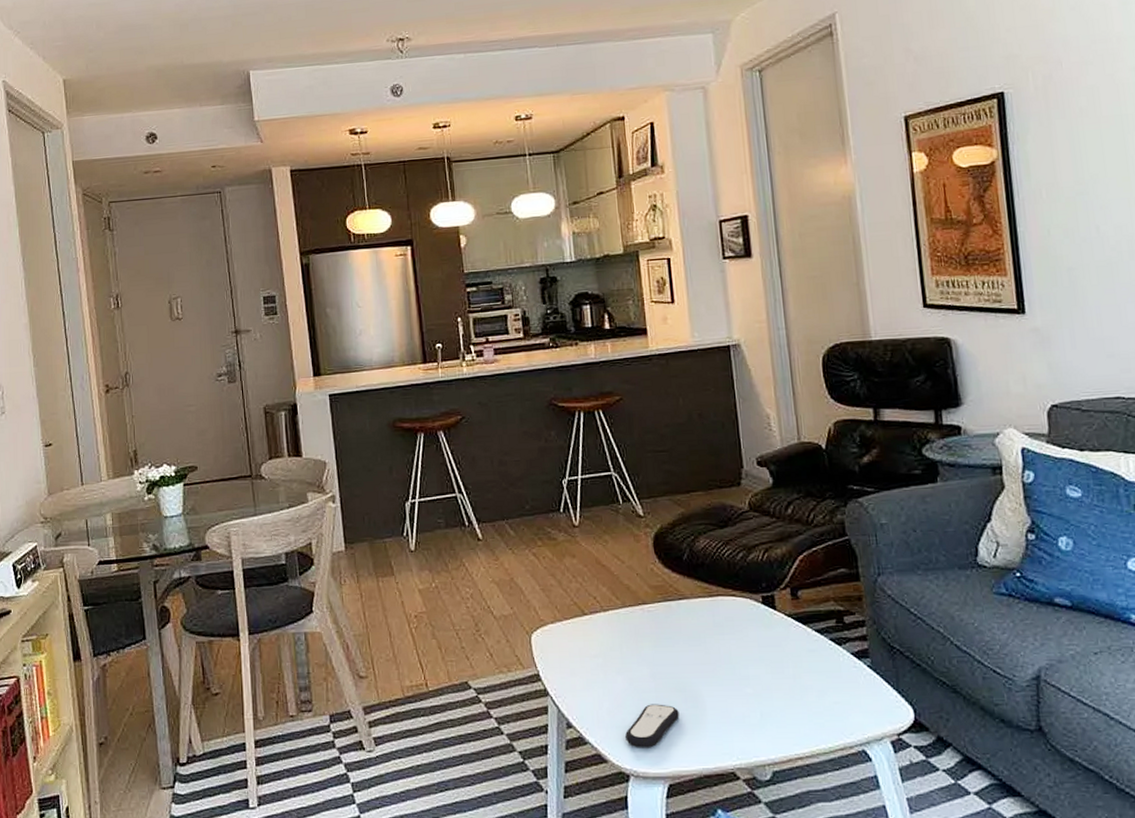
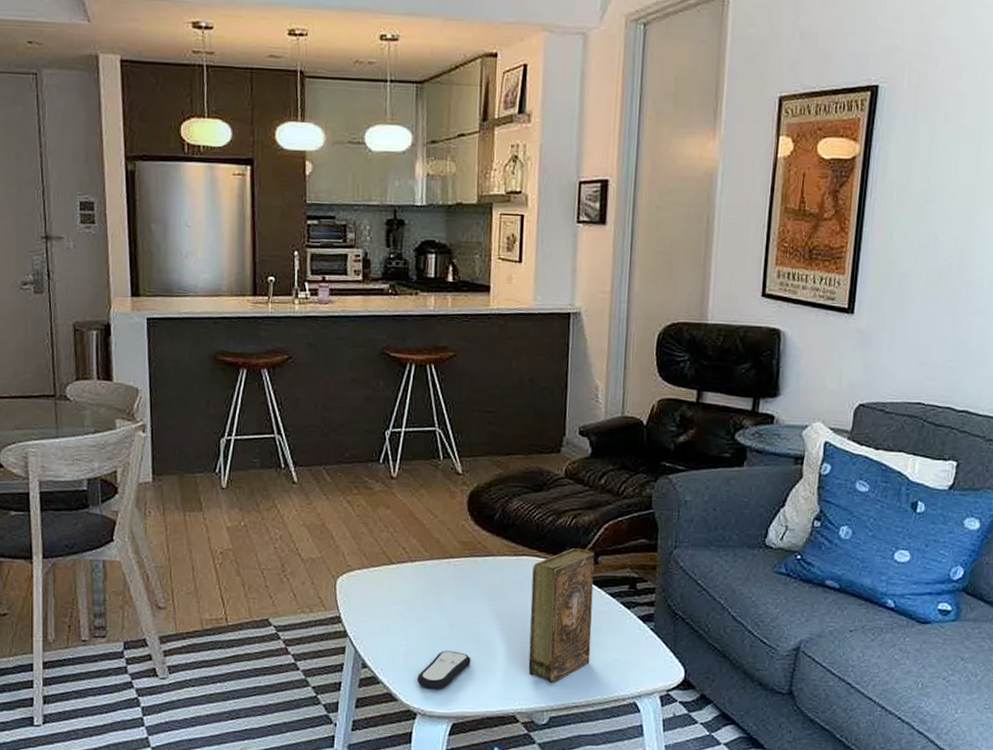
book: none [730,583,807,733] -> present [528,547,595,683]

